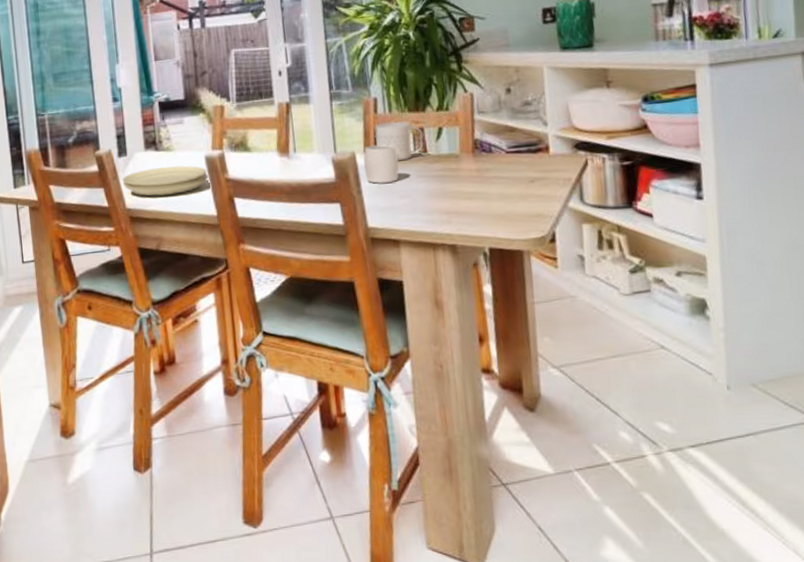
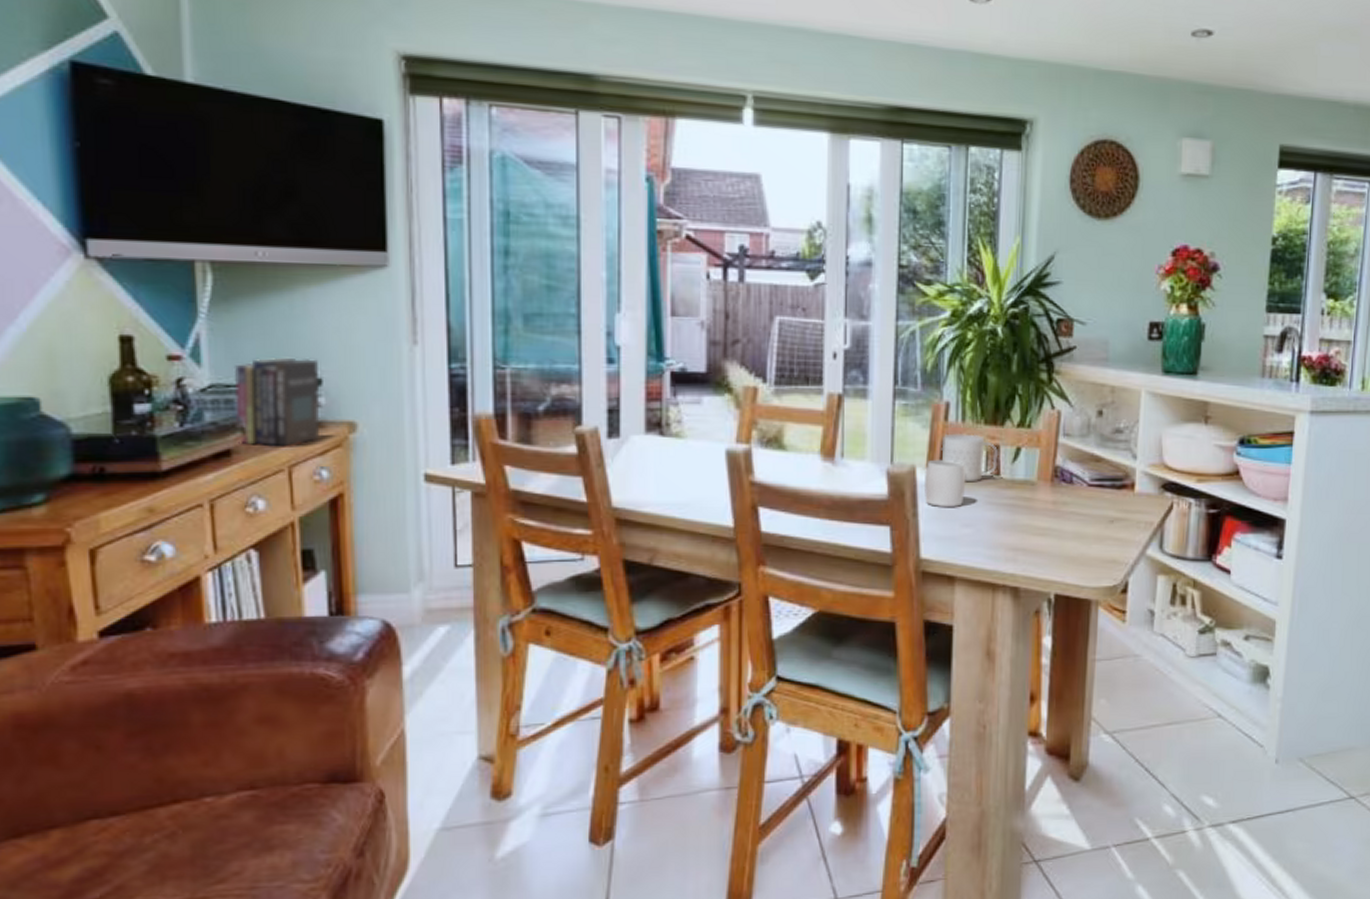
plate: present [122,165,208,196] -> none [610,457,727,496]

